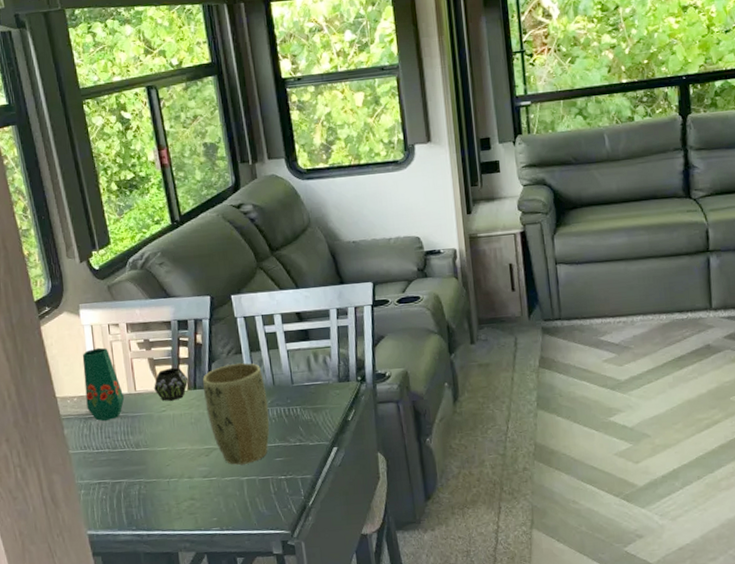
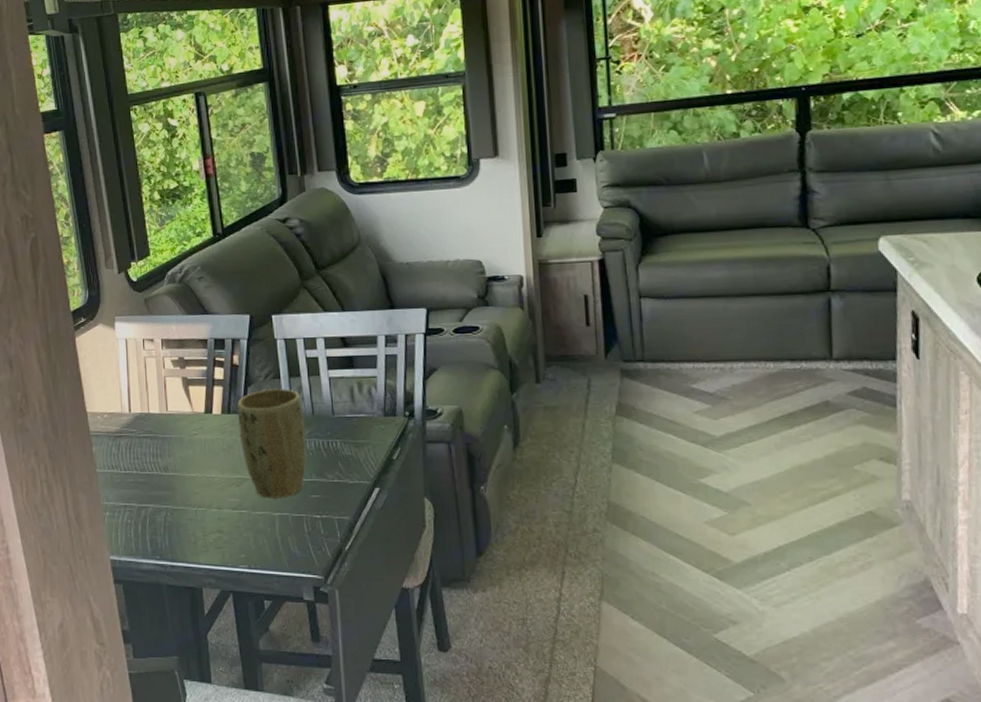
vase: present [82,347,189,422] -> none [115,363,223,441]

